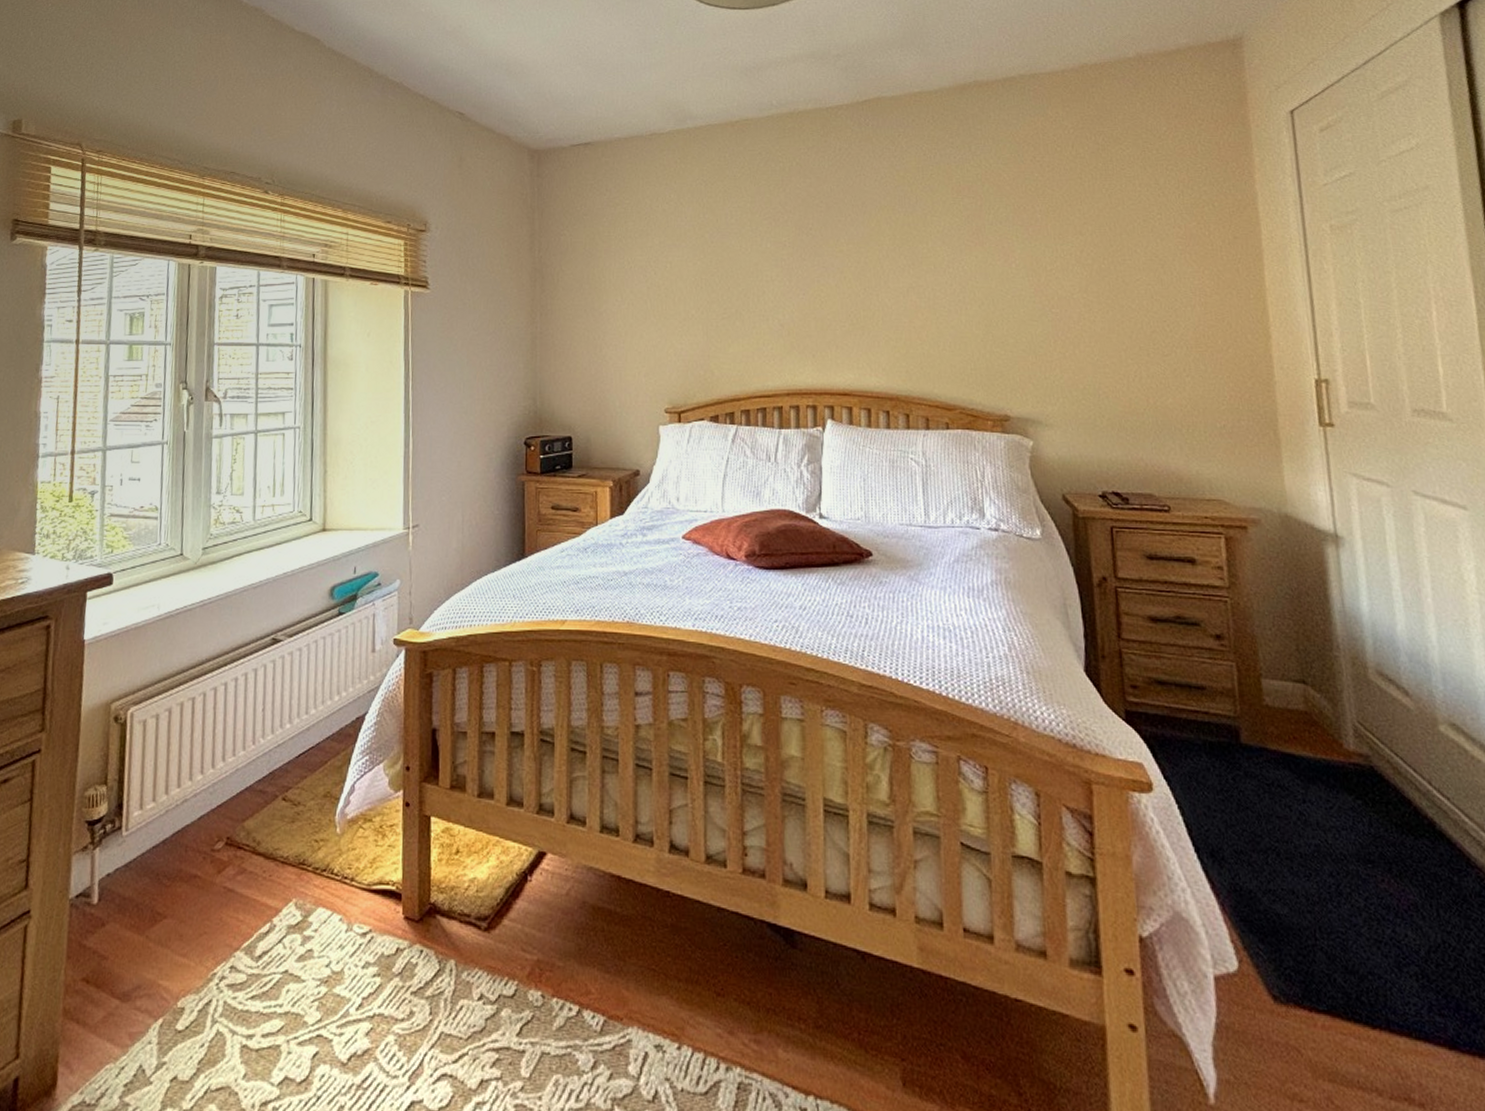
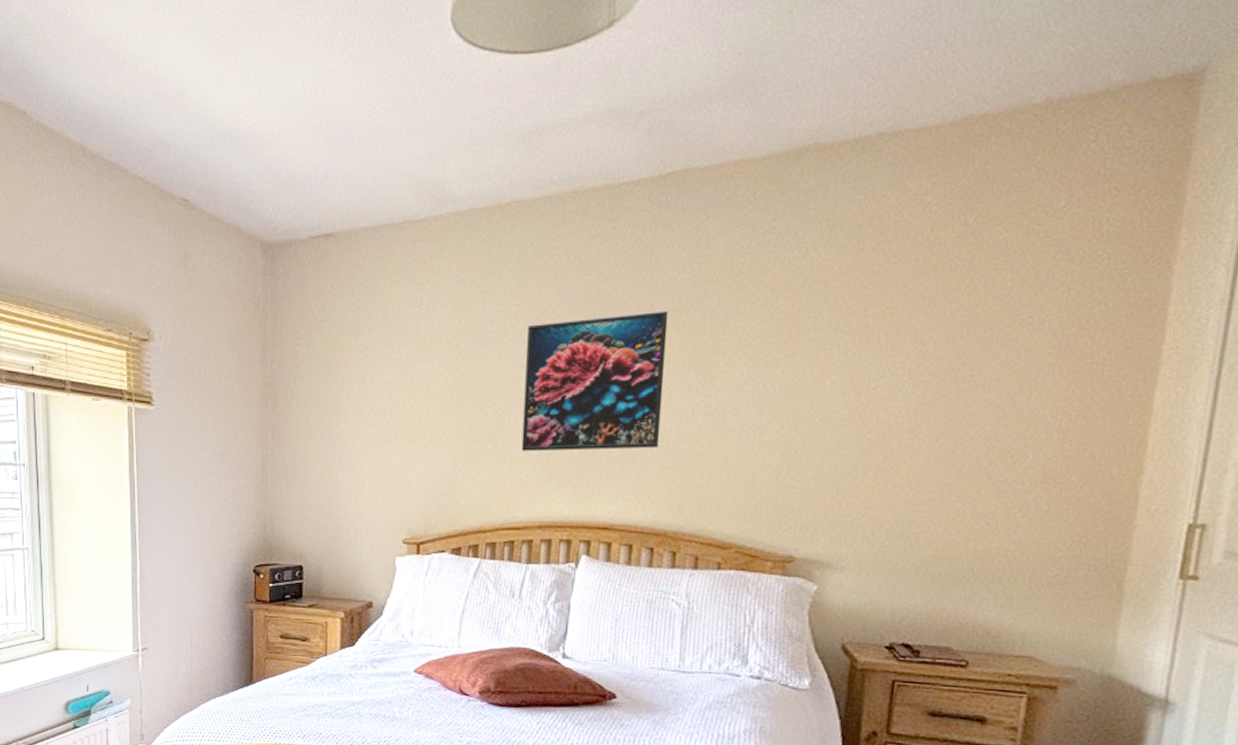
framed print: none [763,207,883,327] -> present [521,310,669,452]

